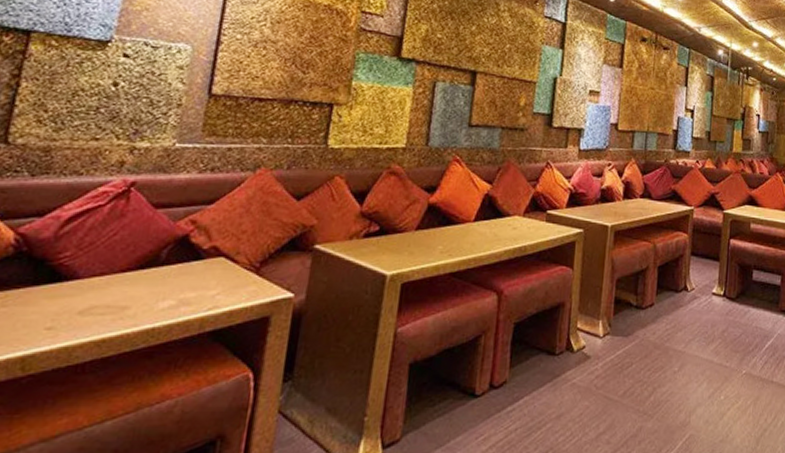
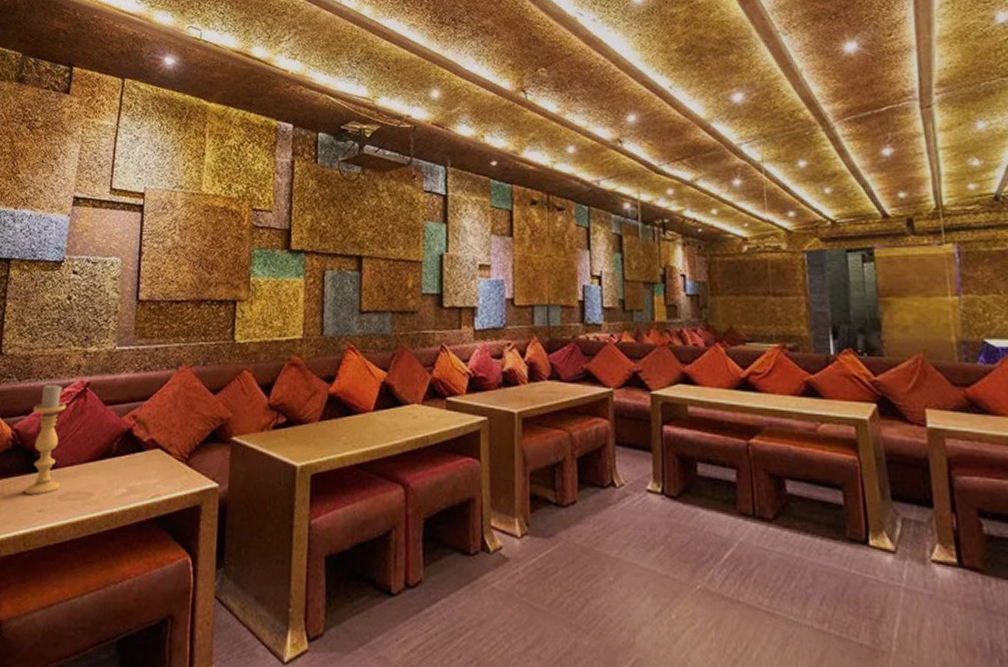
candle holder: none [28,180,100,310] -> present [25,383,67,495]

